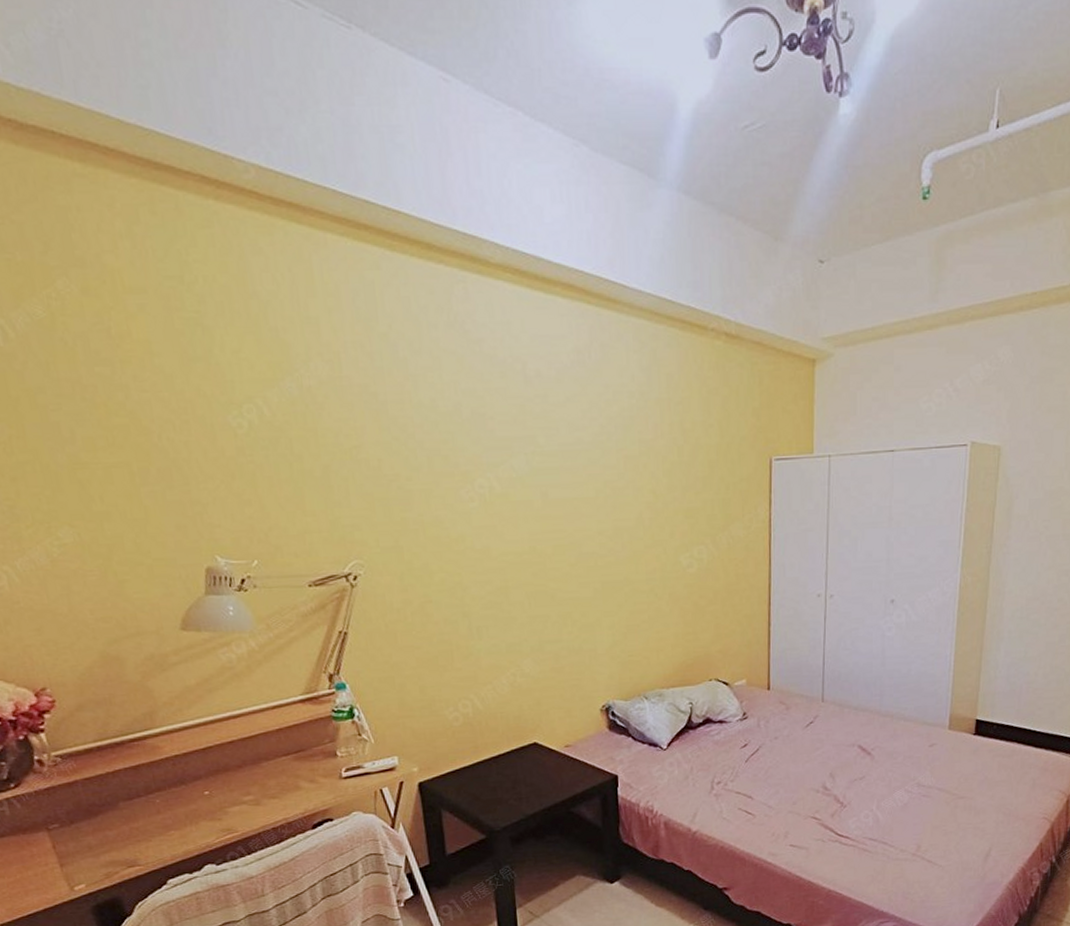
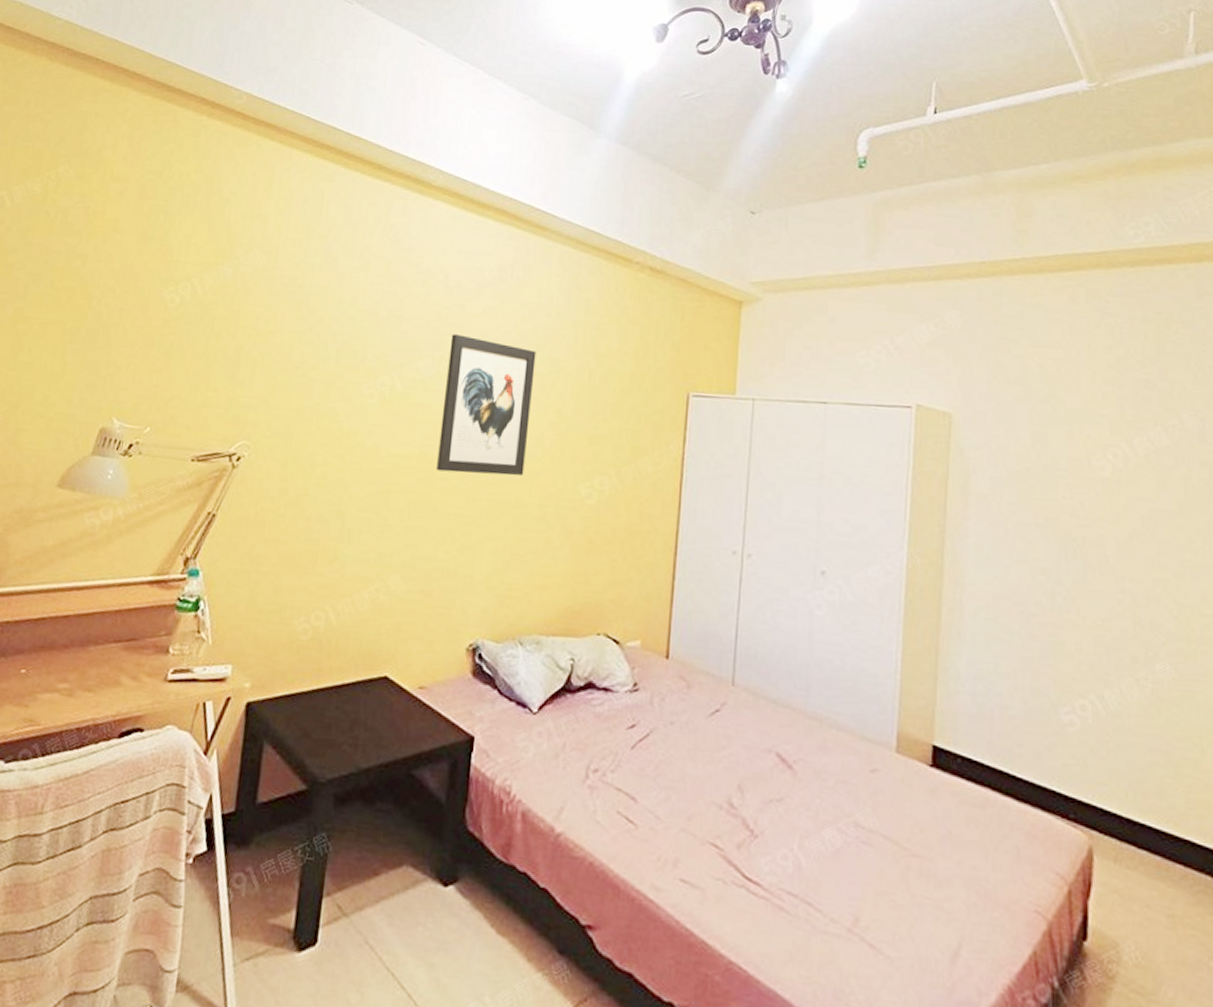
wall art: none [539,426,629,562] -> present [436,334,536,476]

